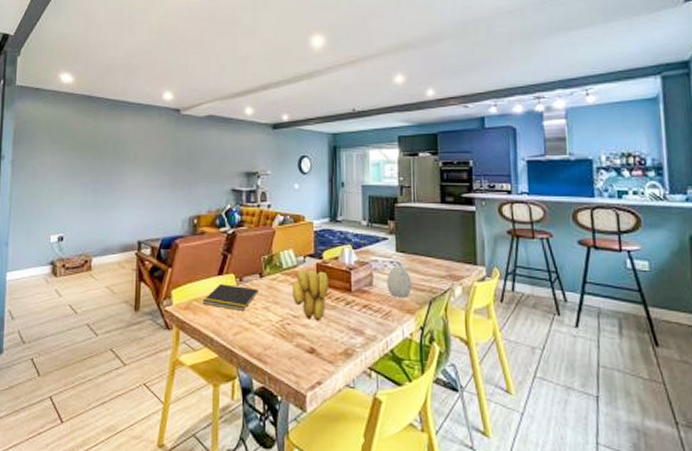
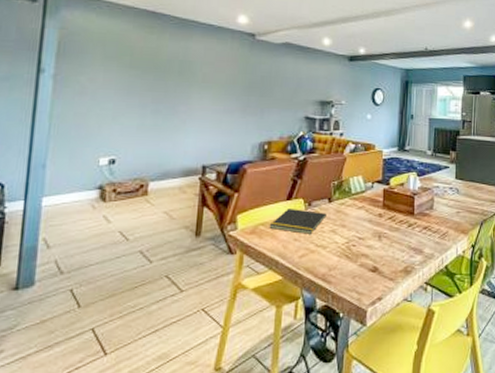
banana bunch: present [292,269,328,321] -> none [359,194,394,242]
decorative egg: present [386,265,412,297] -> none [445,190,467,219]

